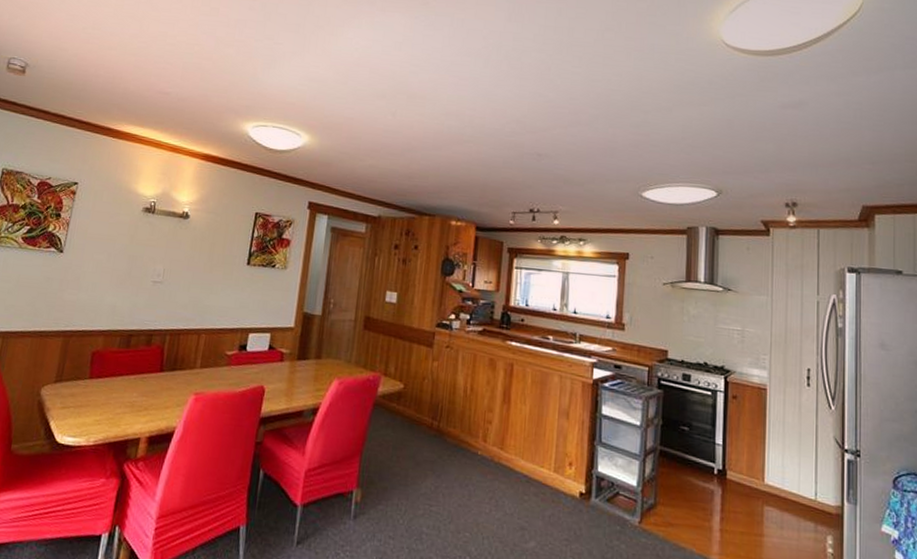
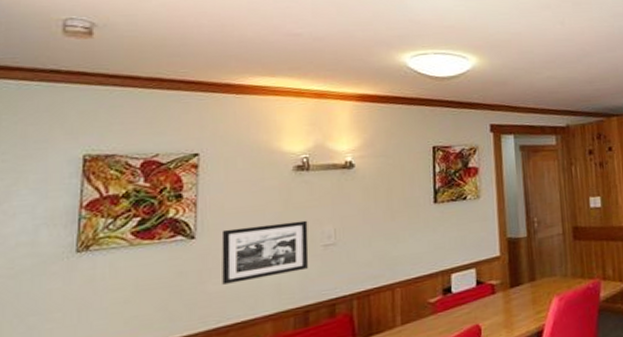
picture frame: none [75,250,145,299] -> present [221,220,309,285]

